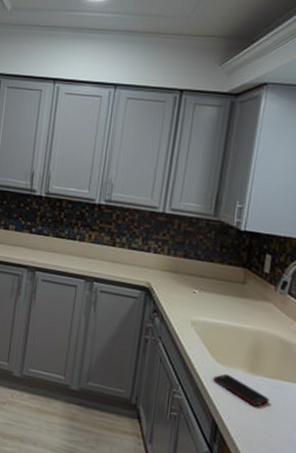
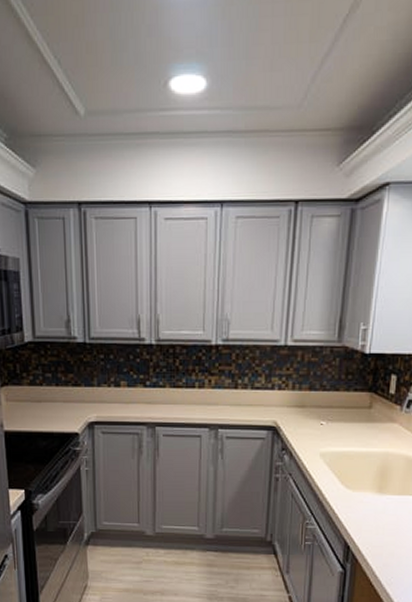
cell phone: present [213,373,270,407] -> none [343,498,397,523]

